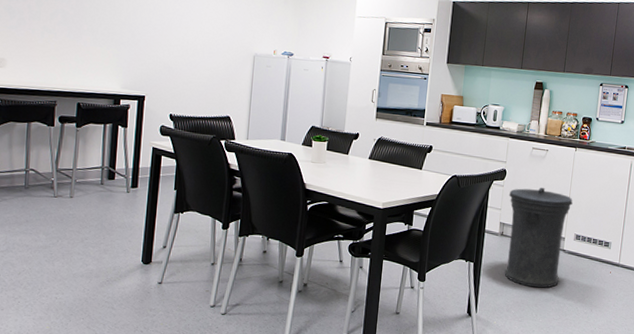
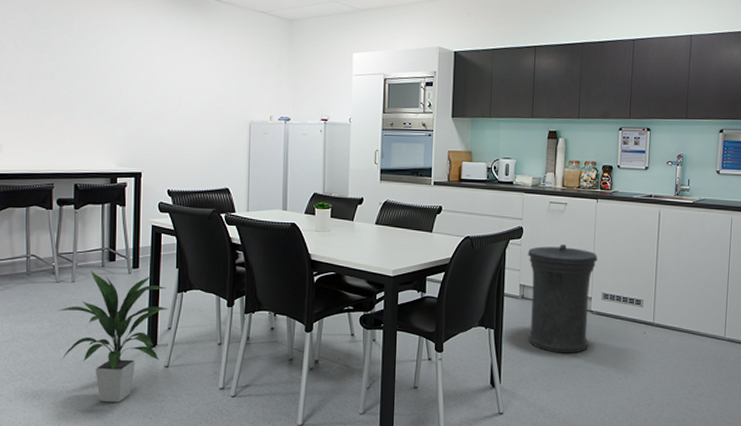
indoor plant: none [53,187,165,315] -> present [56,270,169,403]

